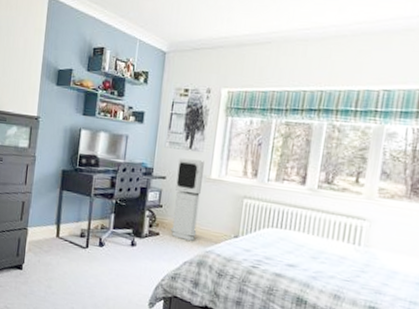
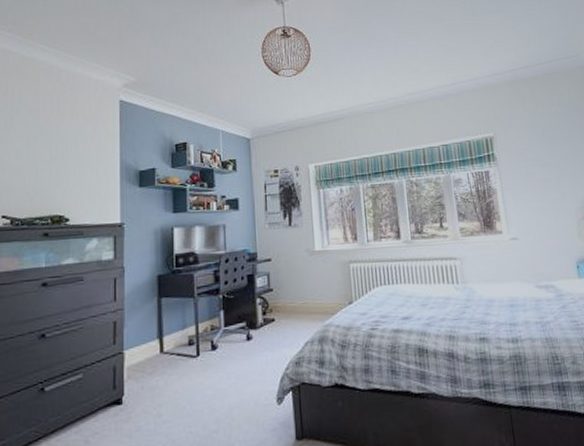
air purifier: present [170,158,204,241] -> none [281,235,312,320]

